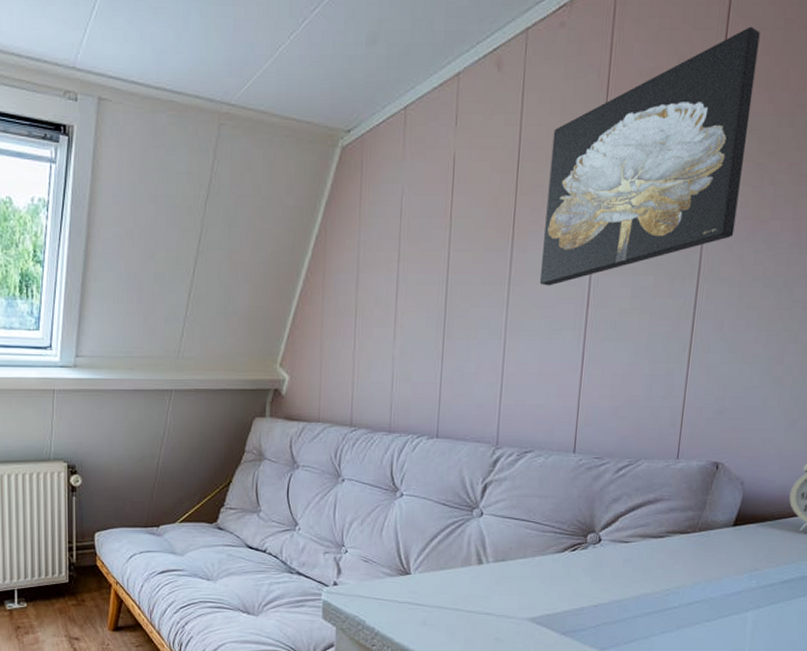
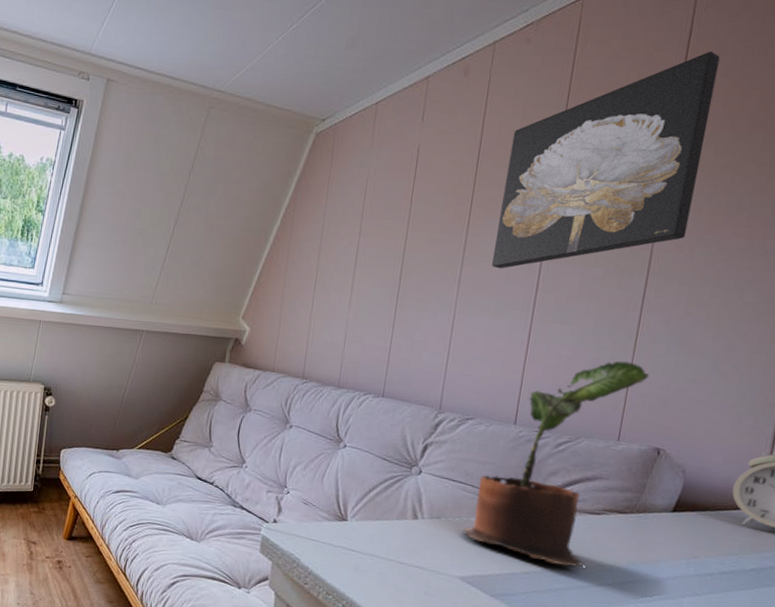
potted plant: none [528,374,704,594] -> present [462,361,649,567]

